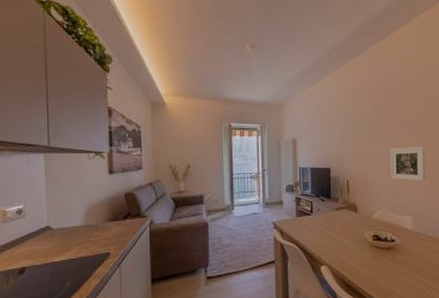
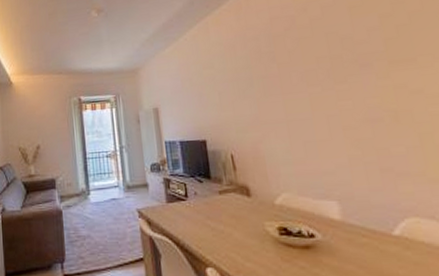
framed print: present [390,147,426,182] -> none [291,103,353,152]

